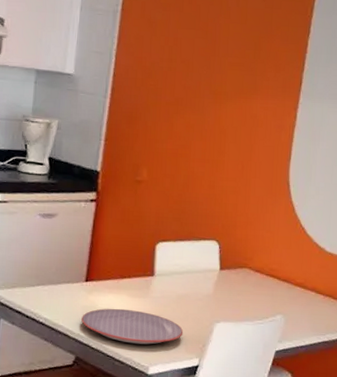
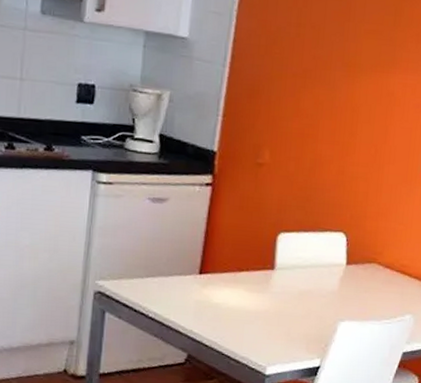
plate: present [81,308,184,345] -> none [194,303,305,343]

